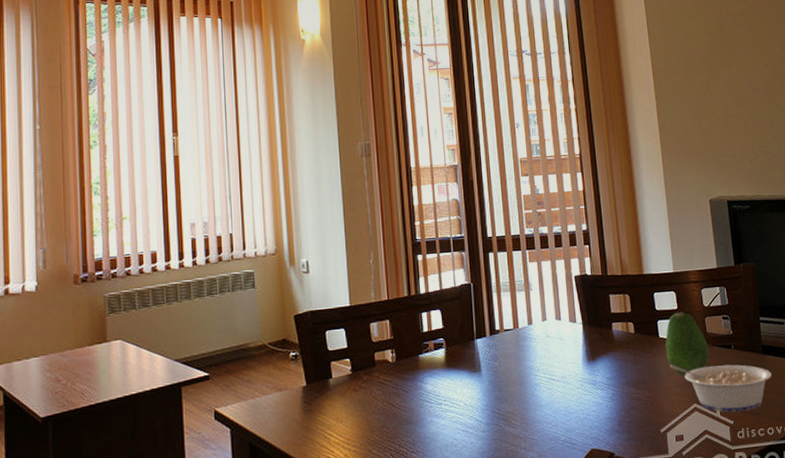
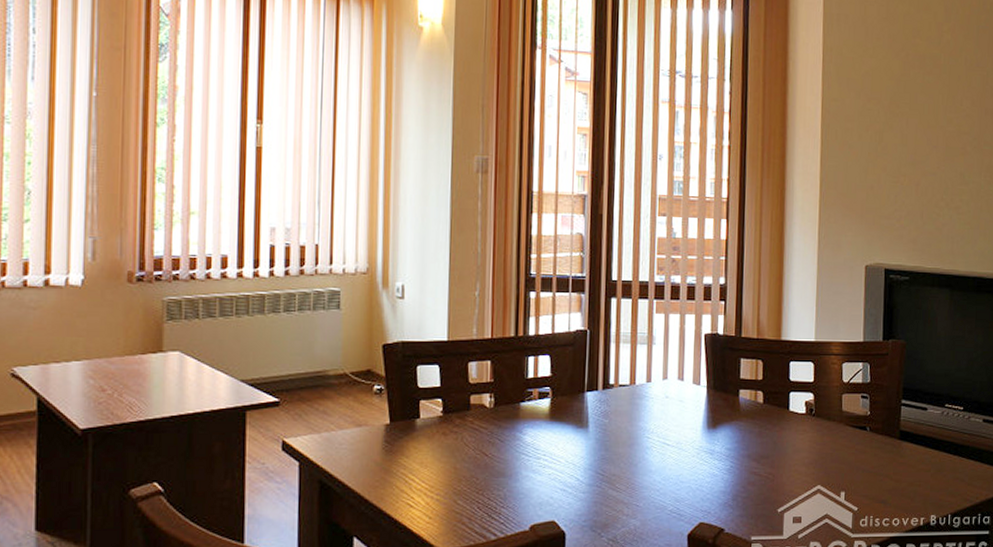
fruit: present [665,311,709,377] -> none [794,385,842,455]
legume: present [670,364,772,413] -> none [797,441,906,499]

